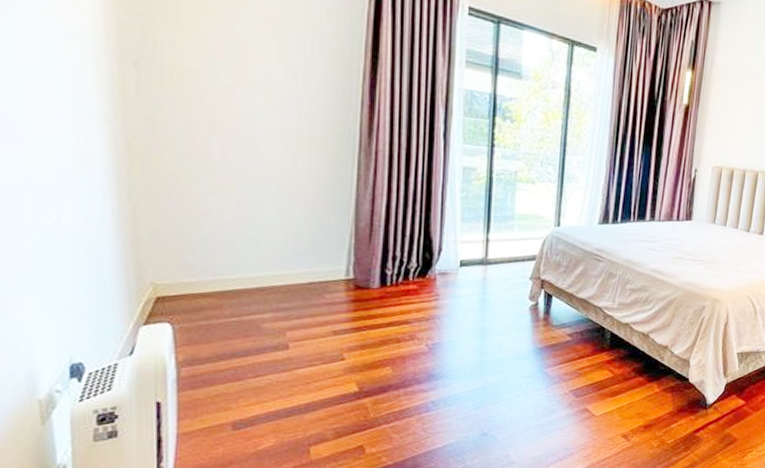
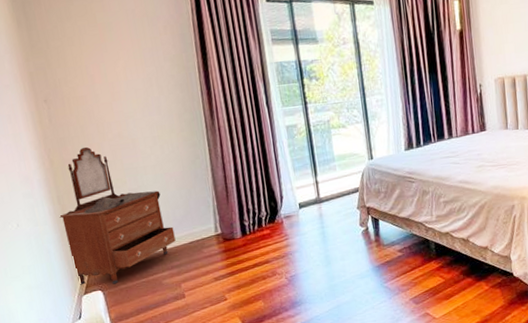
dresser: none [126,136,290,319] -> present [59,147,176,285]

